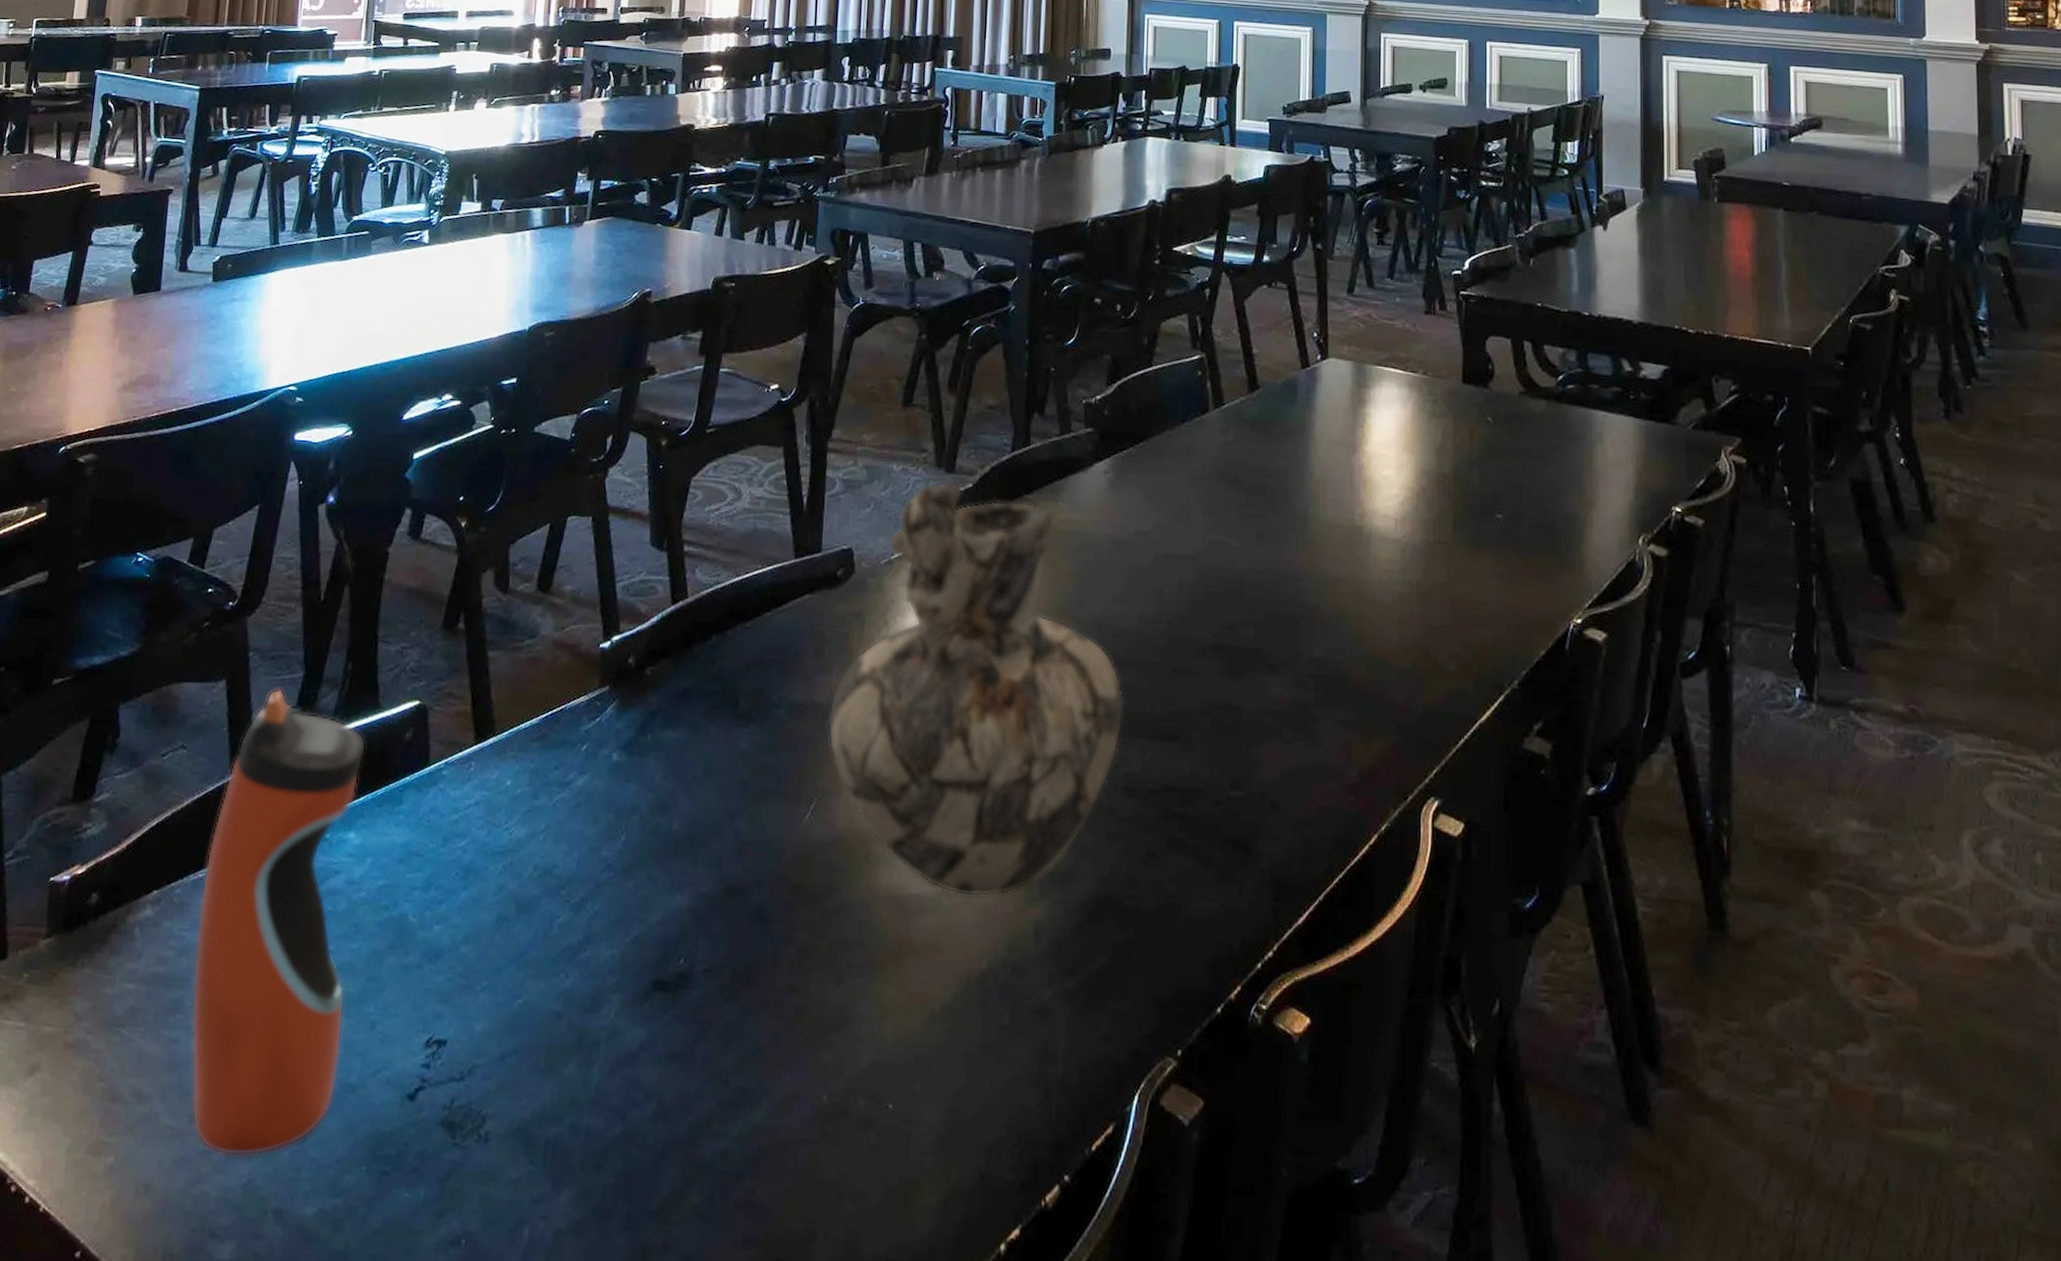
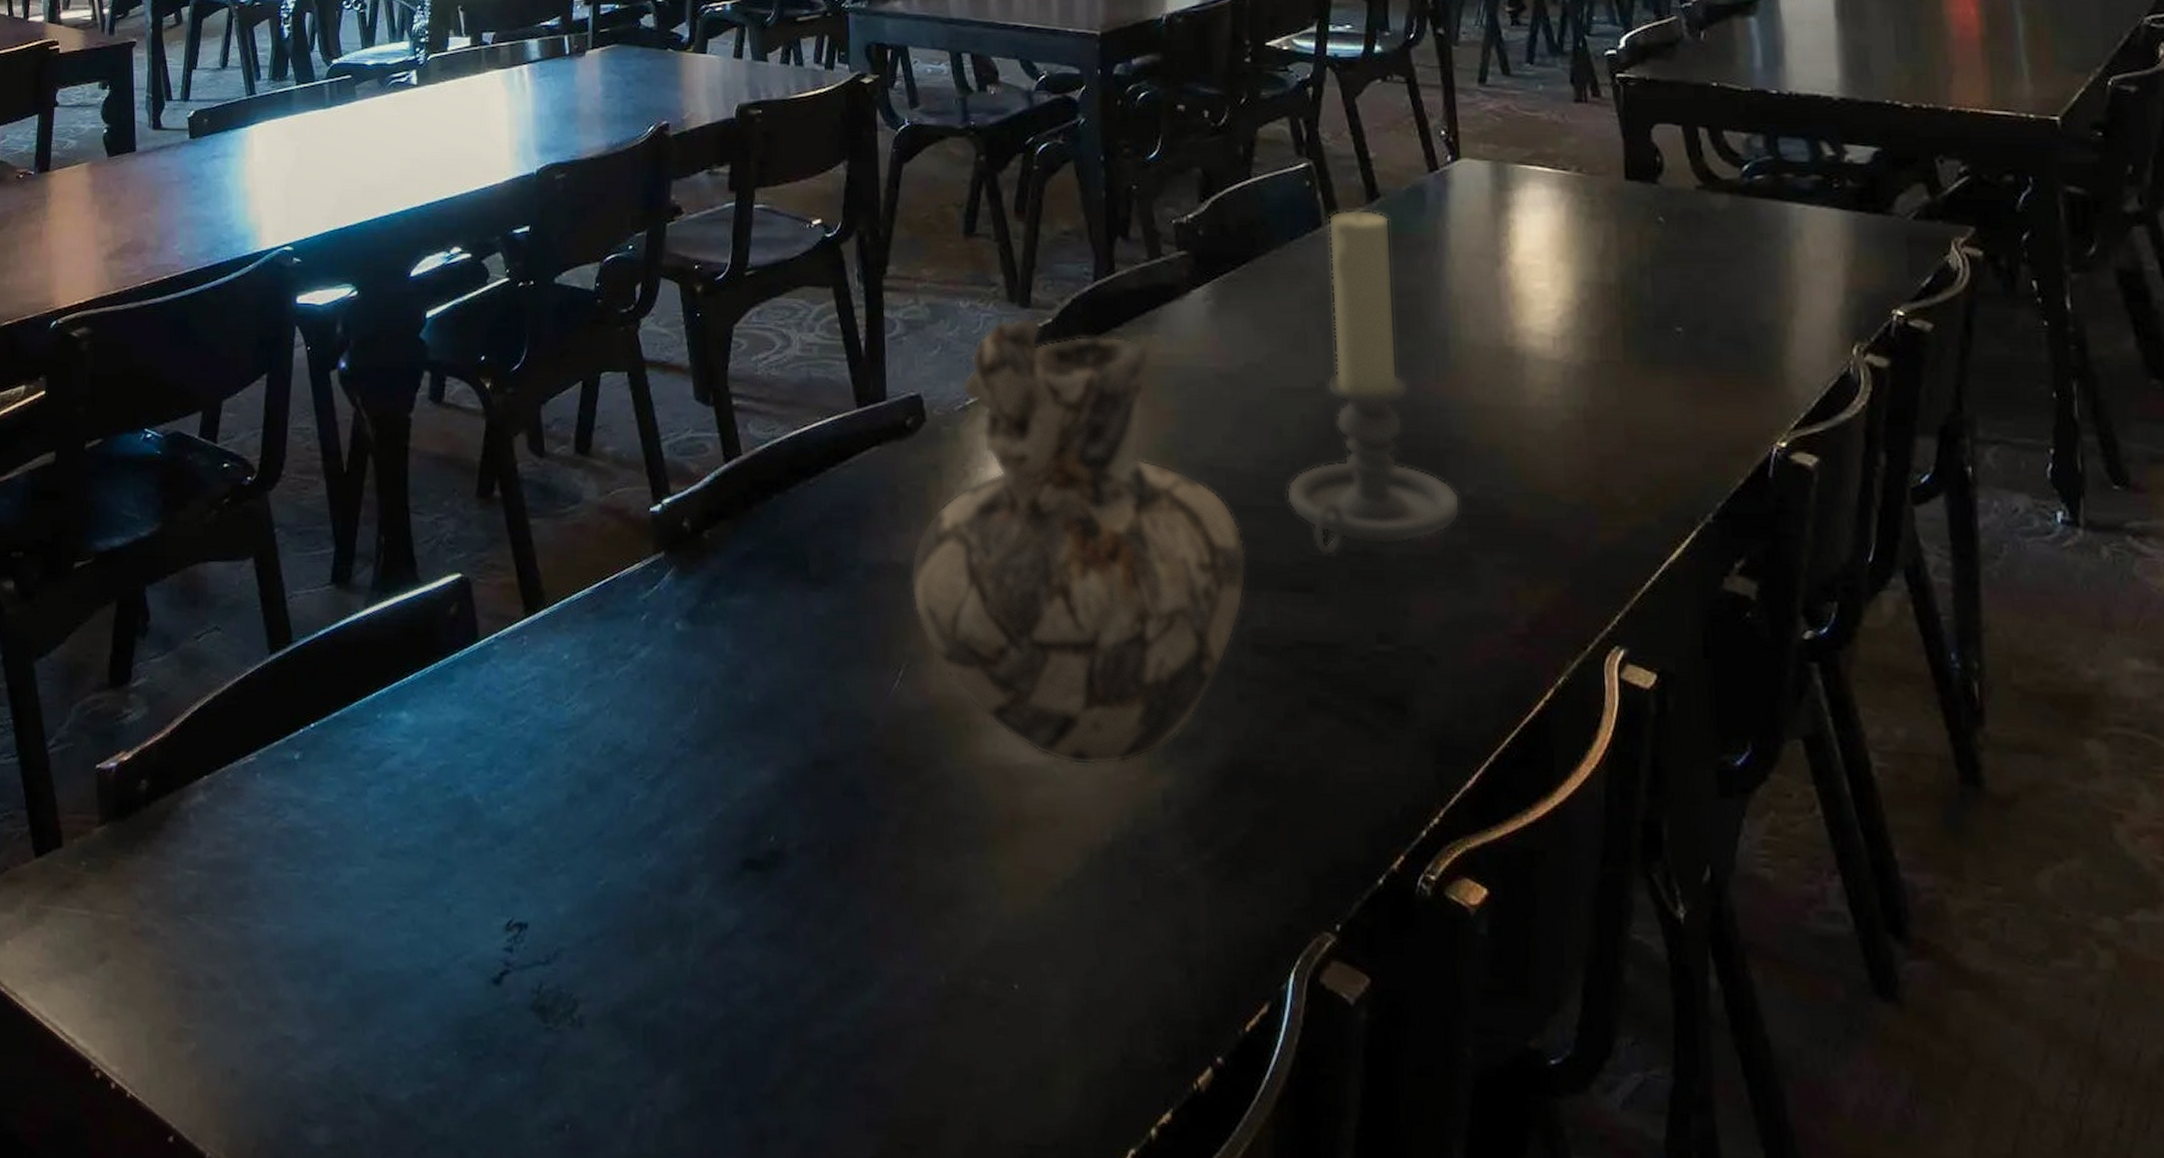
water bottle: present [191,688,366,1157] -> none [252,565,418,1042]
candle holder: none [1161,397,1310,708] -> present [1285,209,1461,556]

